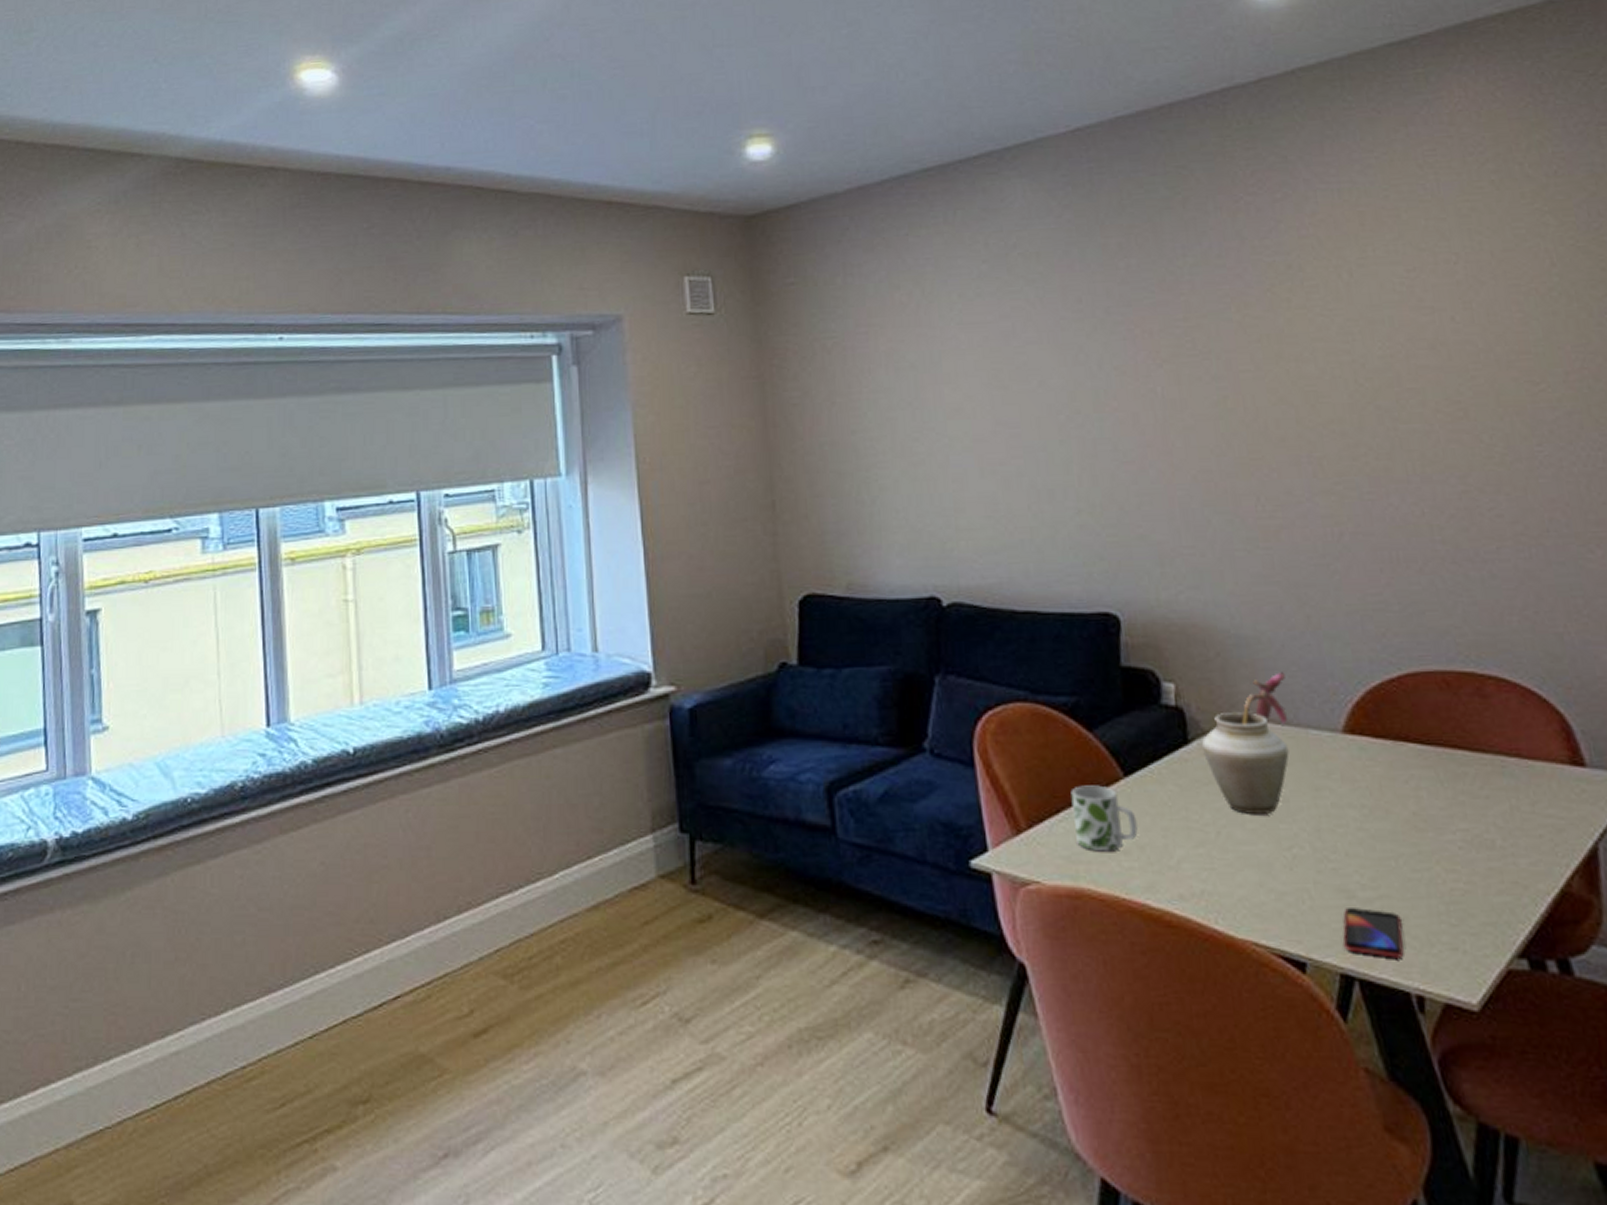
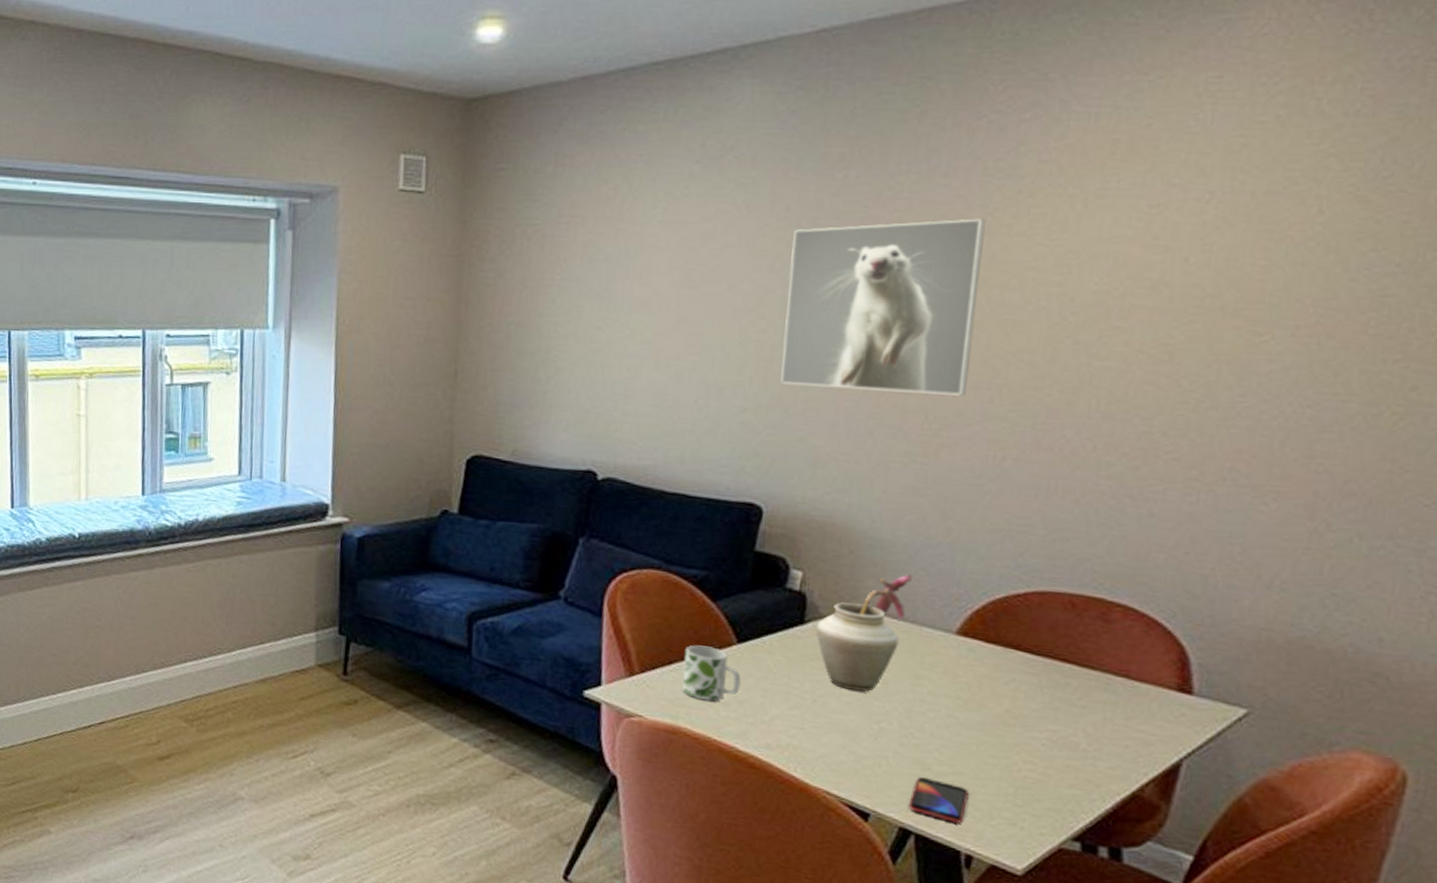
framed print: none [1090,295,1289,480] -> present [780,218,986,396]

